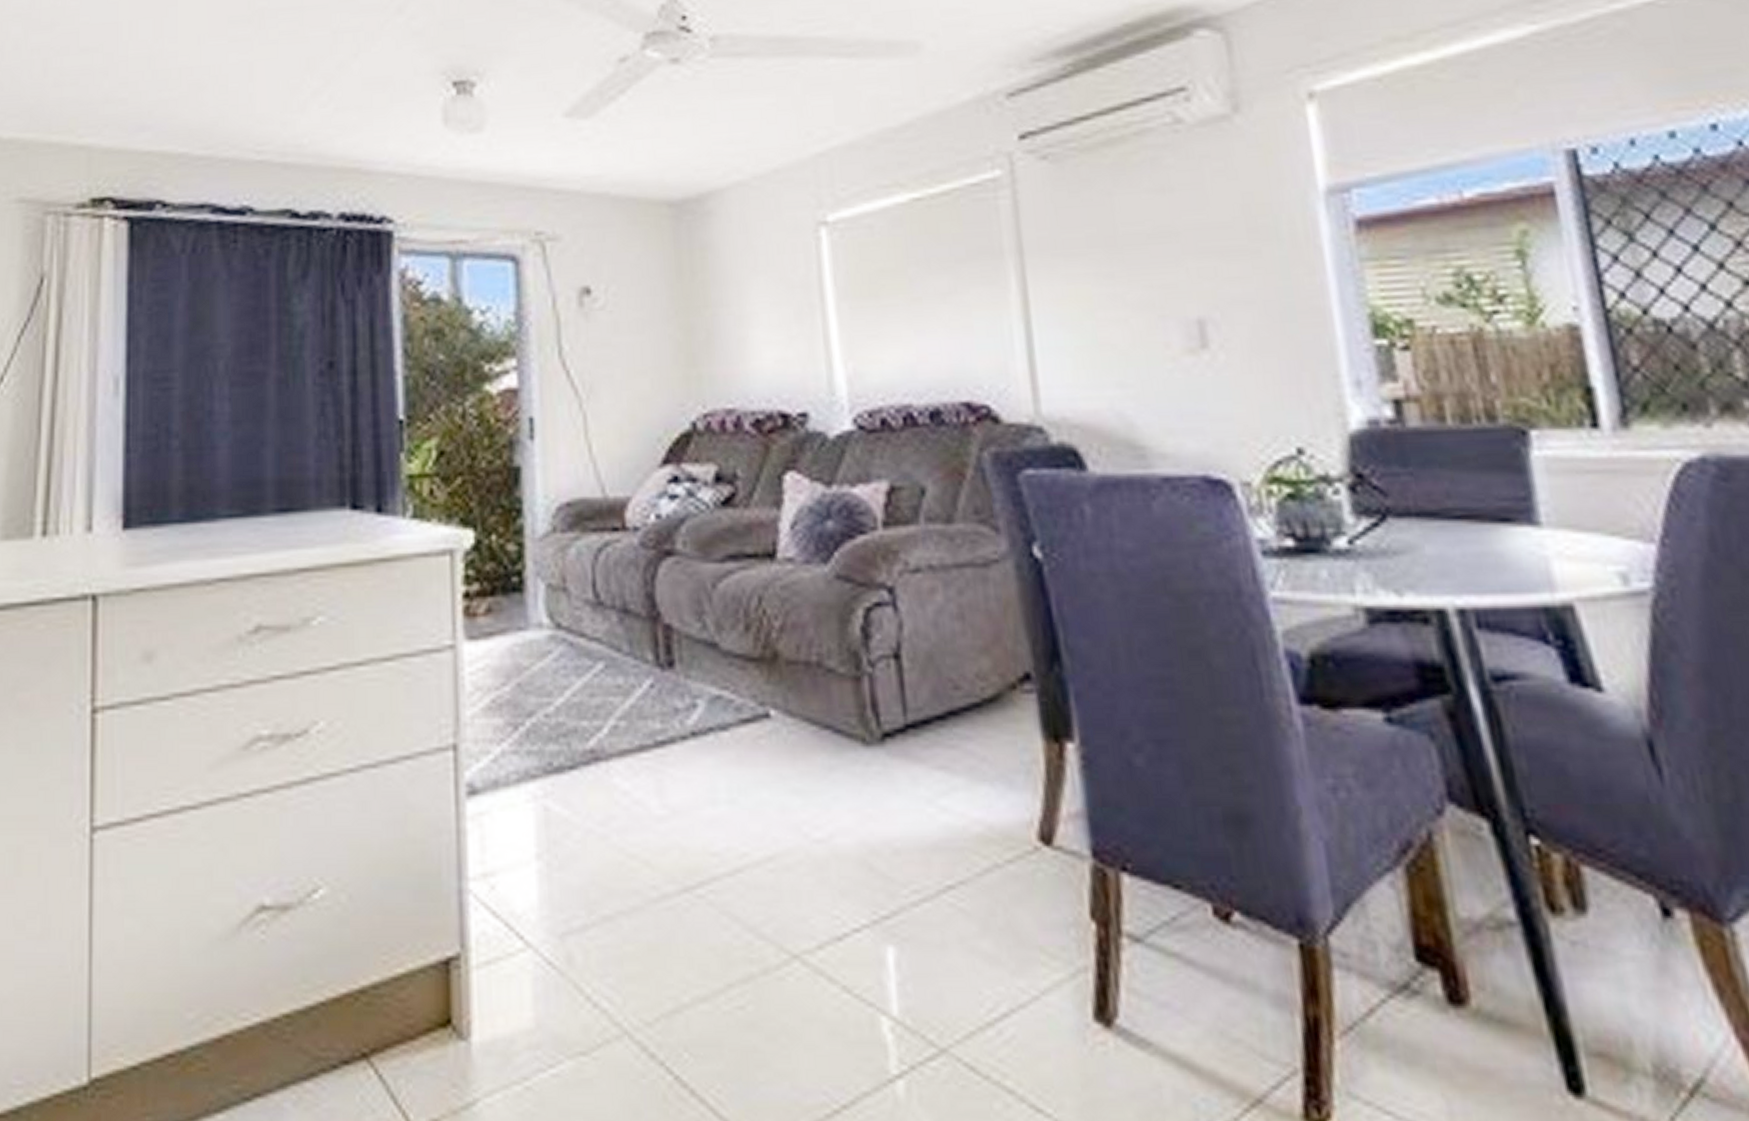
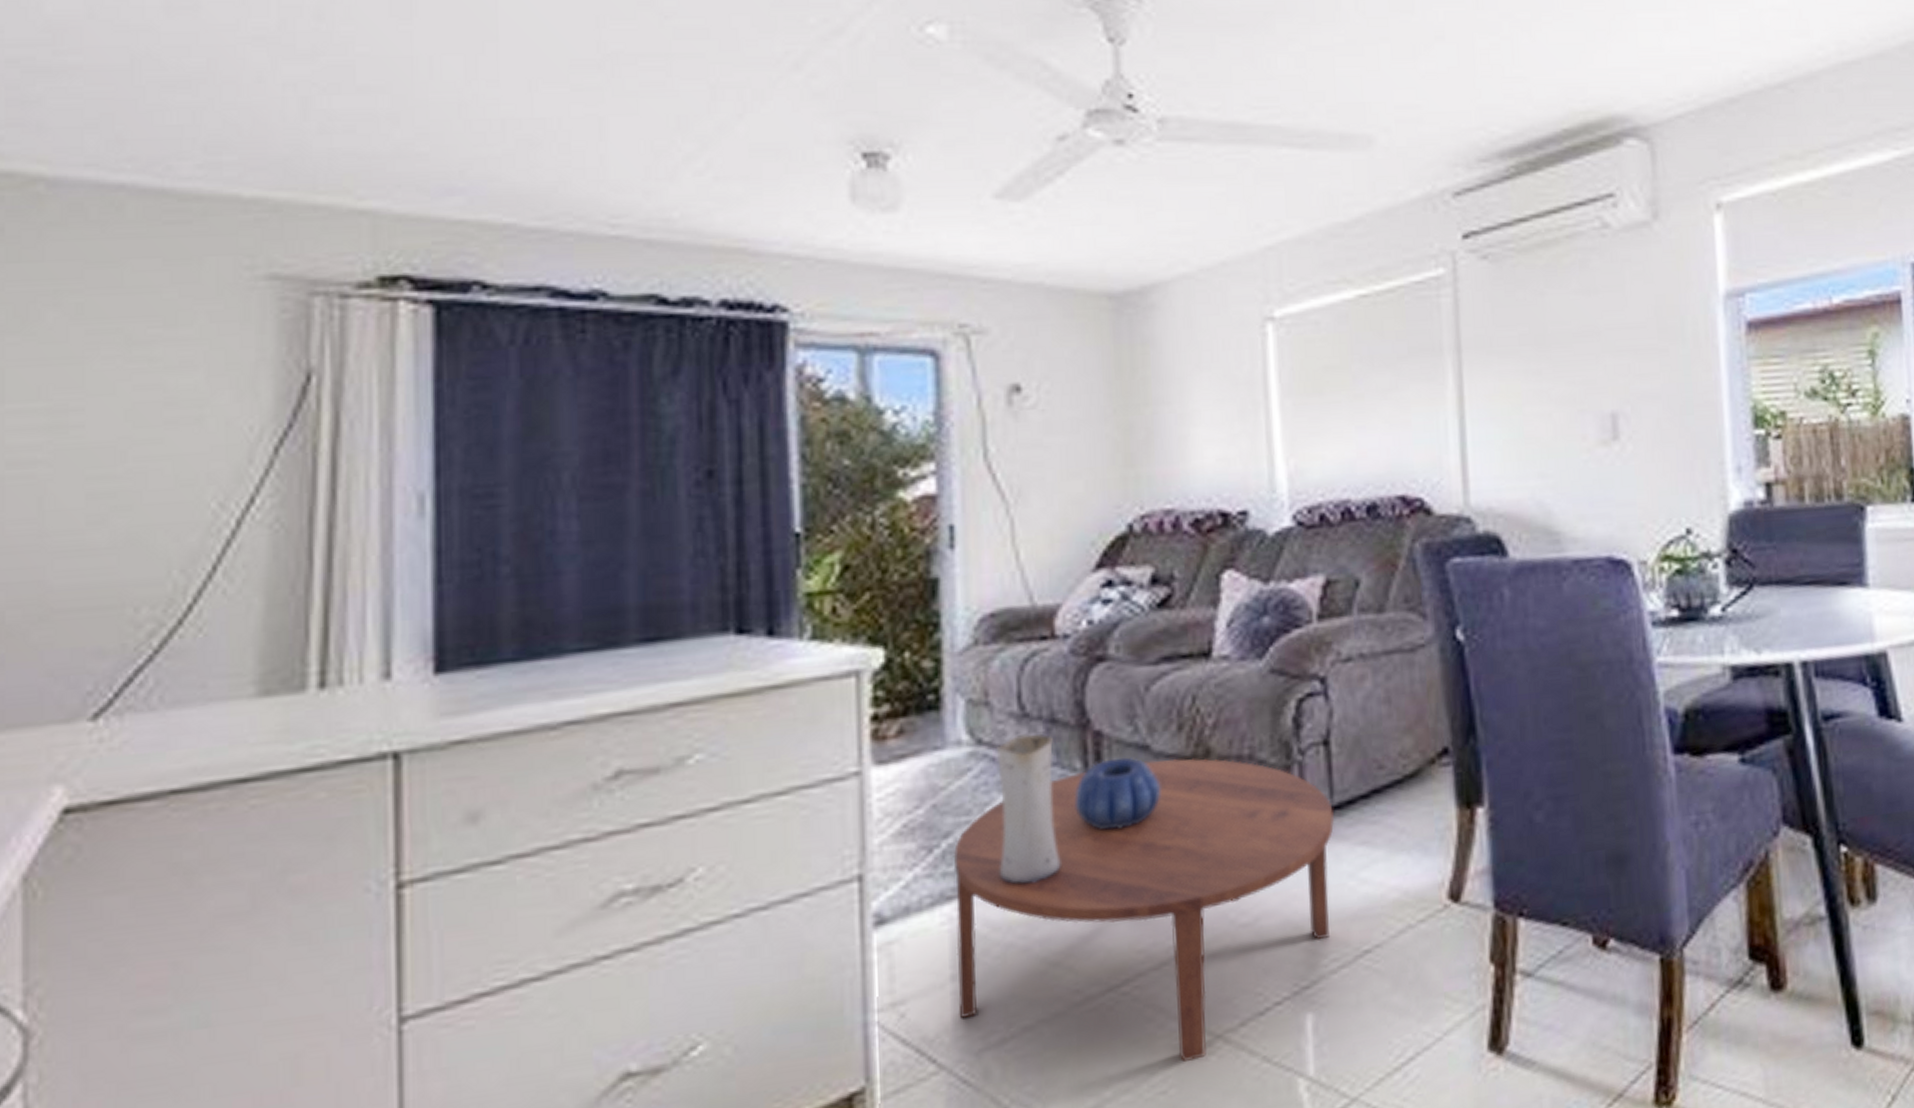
coffee table: none [536,659,909,979] -> present [953,758,1334,1062]
vase: none [573,622,636,771] -> present [996,734,1061,884]
decorative bowl: none [648,653,730,725] -> present [1075,756,1160,830]

